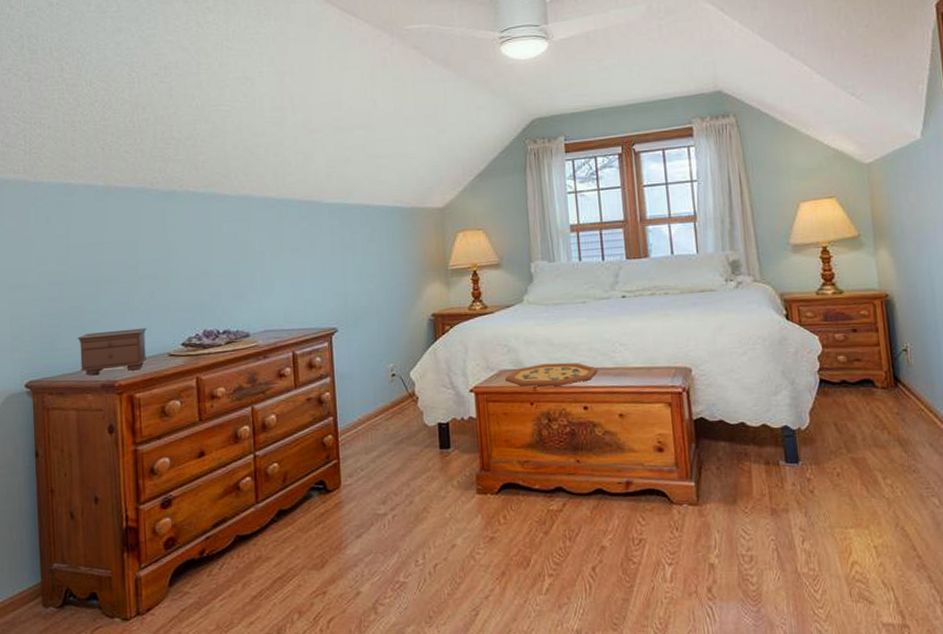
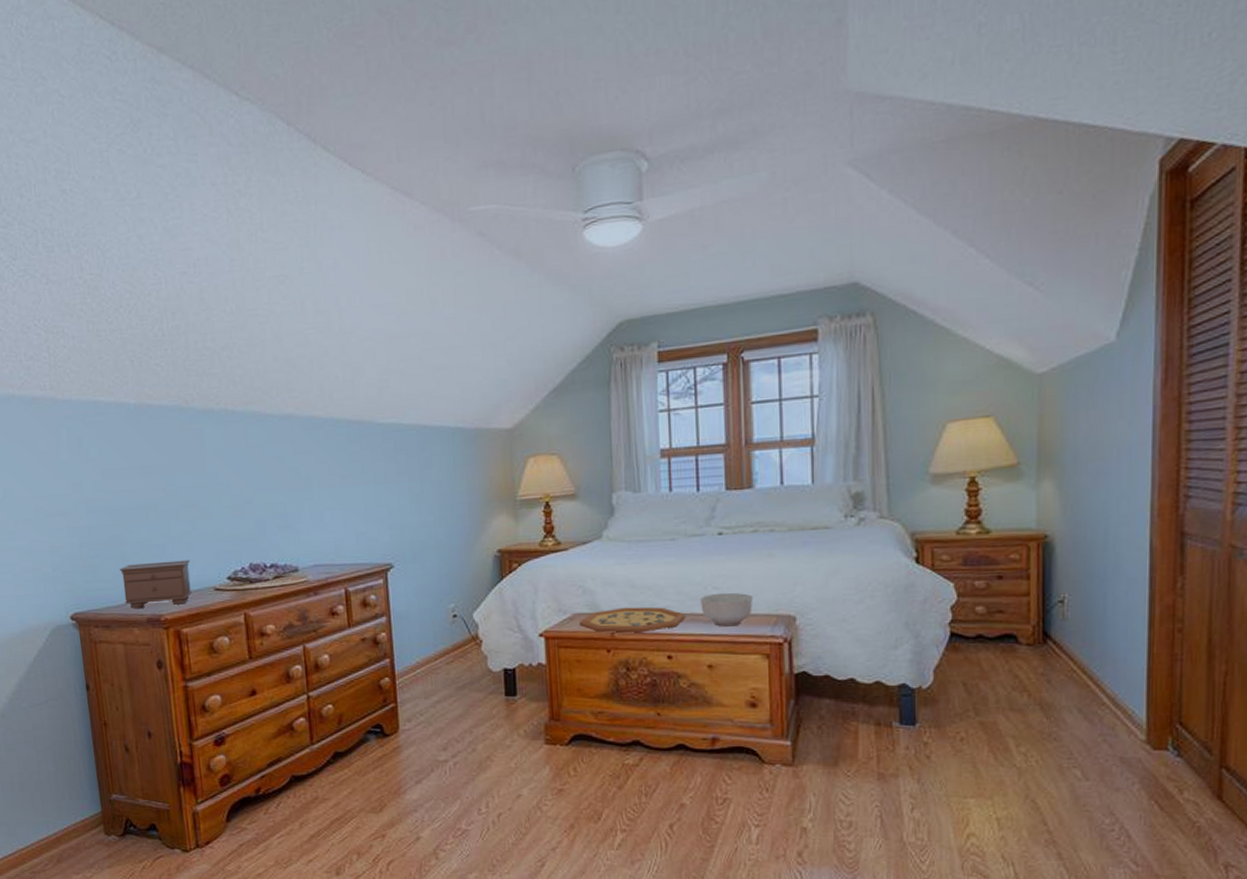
bowl: none [610,348,655,379] -> present [700,592,754,627]

